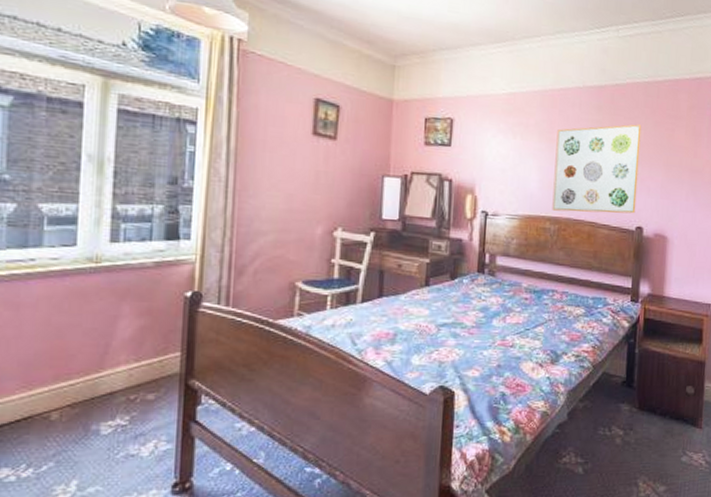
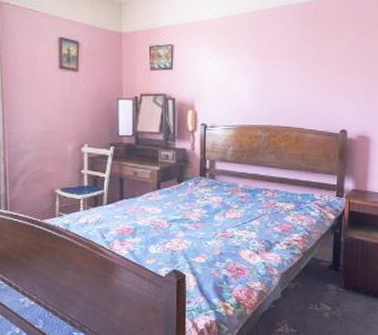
wall art: present [552,124,642,214] -> none [263,35,345,120]

